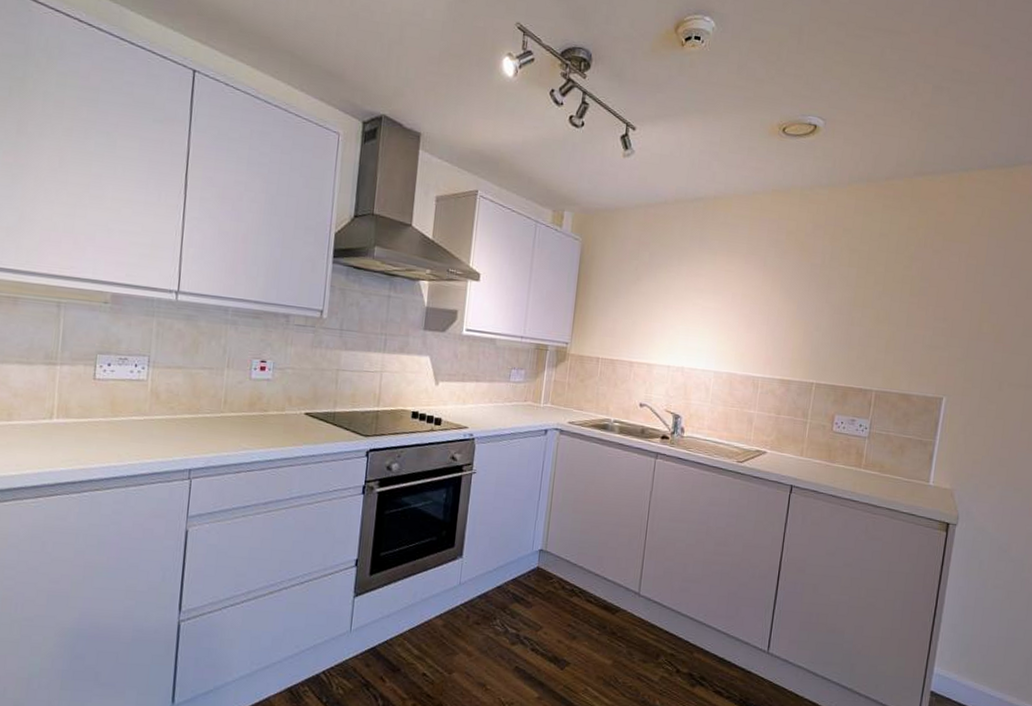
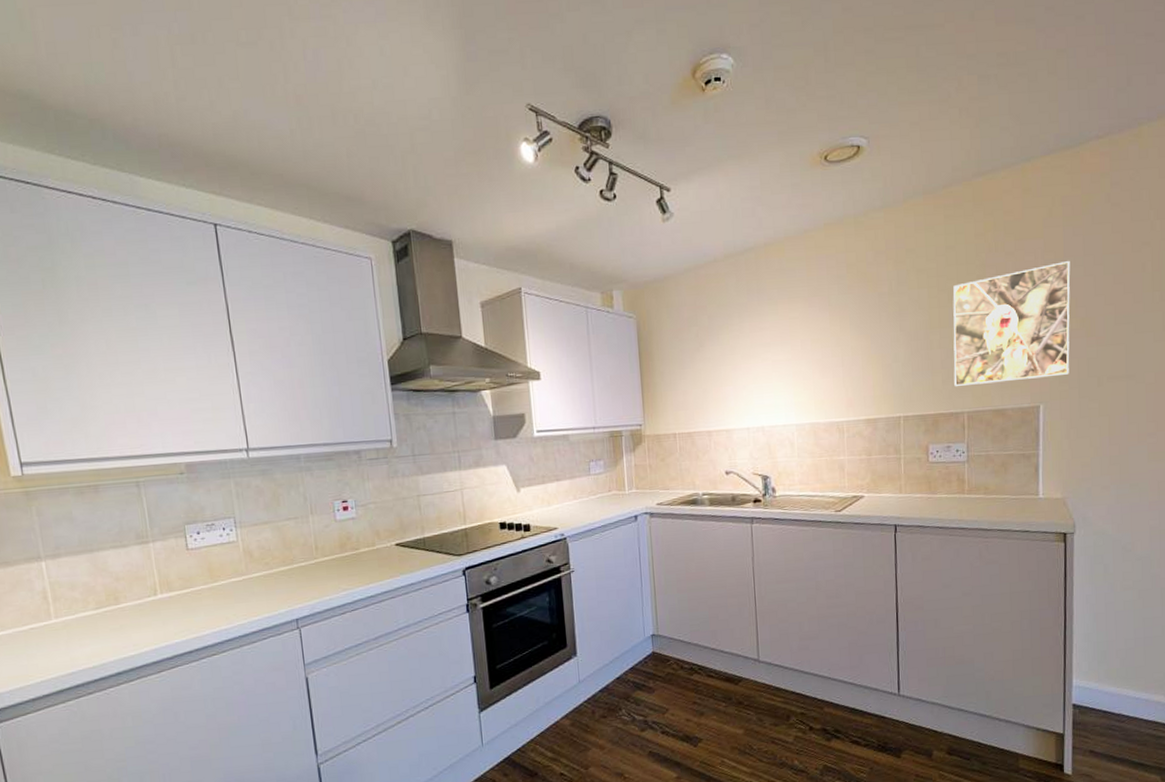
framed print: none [867,268,990,374] -> present [953,260,1071,386]

